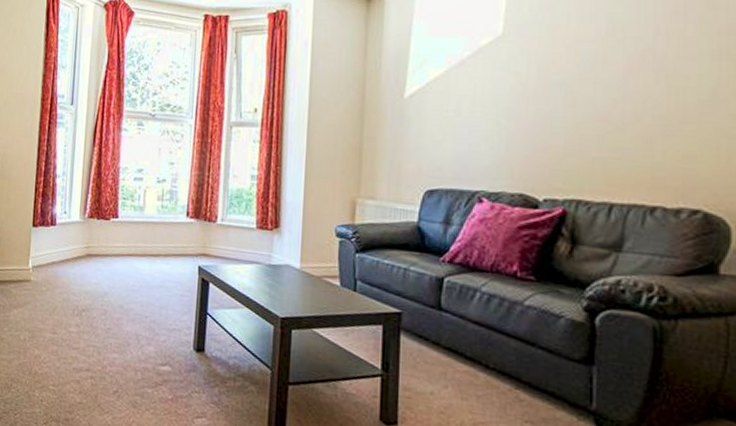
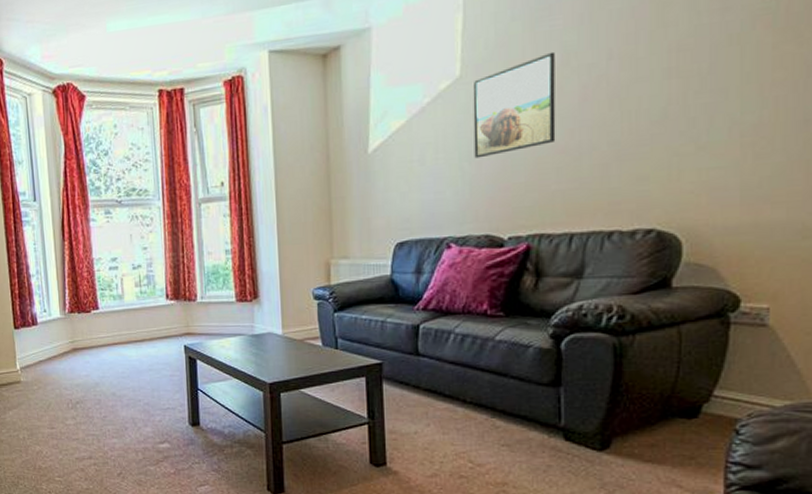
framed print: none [512,21,600,116] -> present [472,51,556,159]

